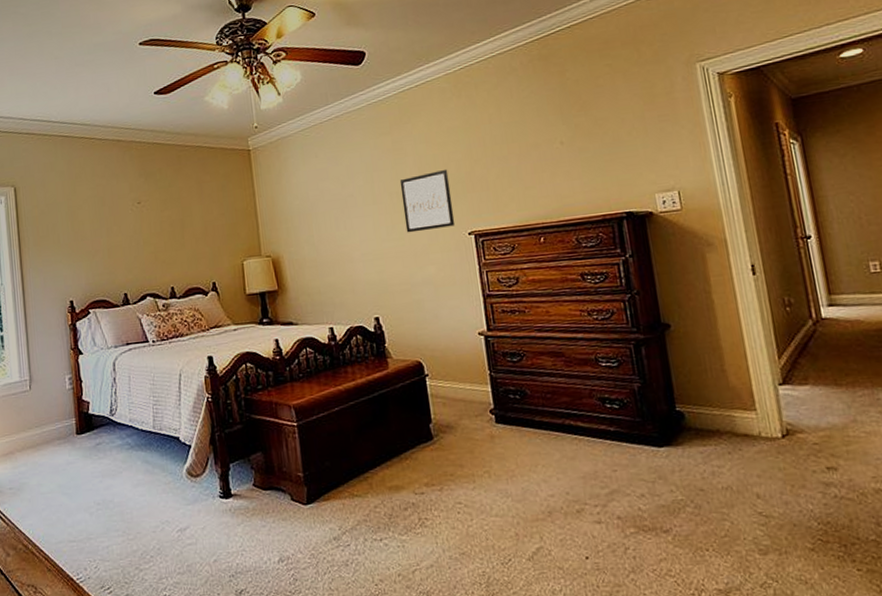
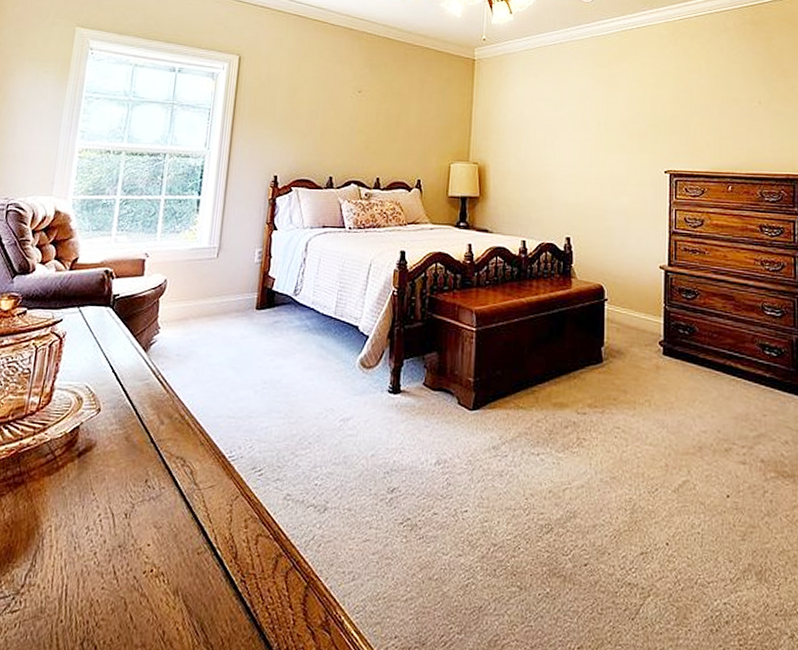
wall art: present [399,169,456,233] -> none [608,108,655,163]

